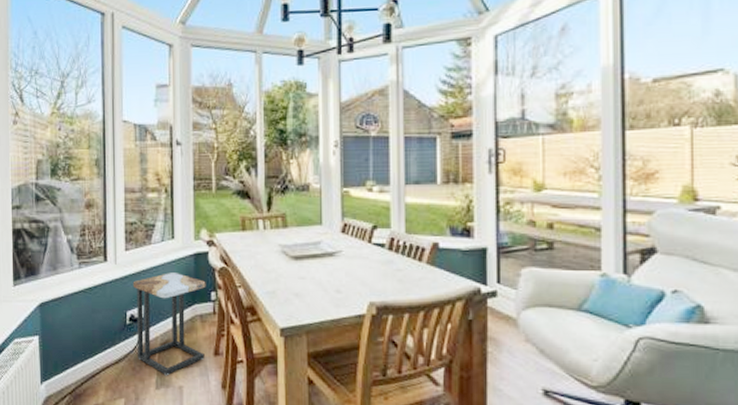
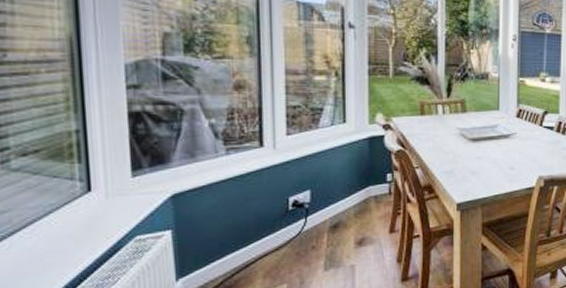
side table: present [132,273,206,376] -> none [296,156,382,257]

